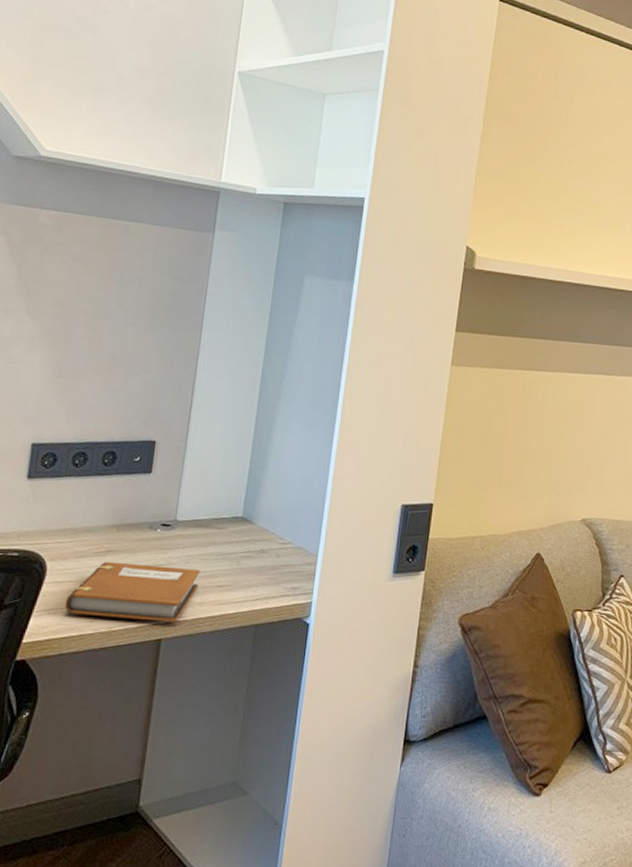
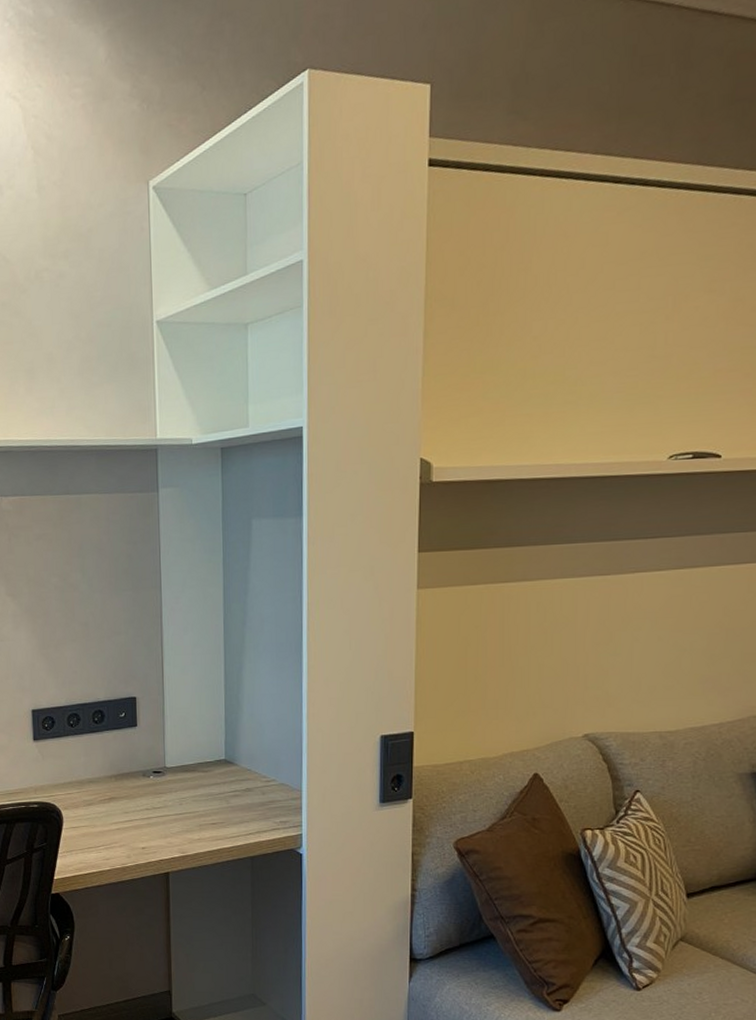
notebook: present [65,561,200,623] -> none [83,807,195,858]

